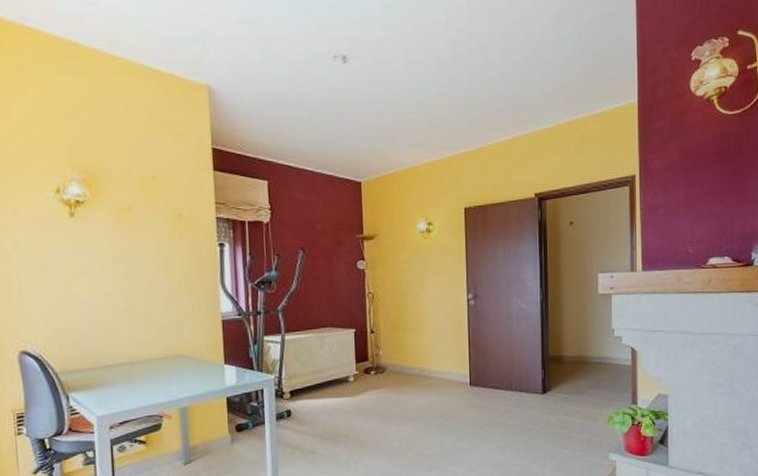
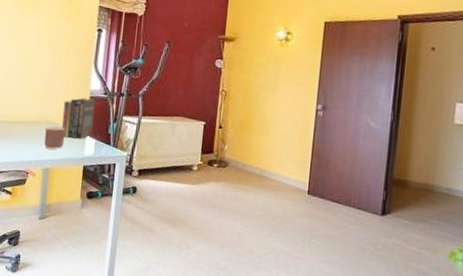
mug: none [174,359,200,386] -> present [44,126,66,150]
books: none [192,322,231,370] -> present [61,97,96,139]

